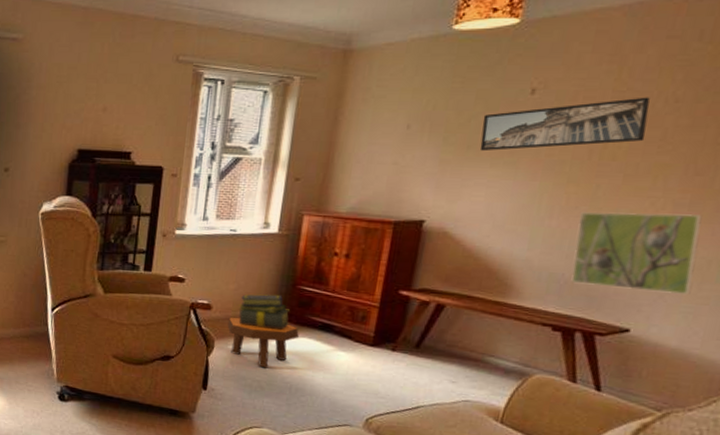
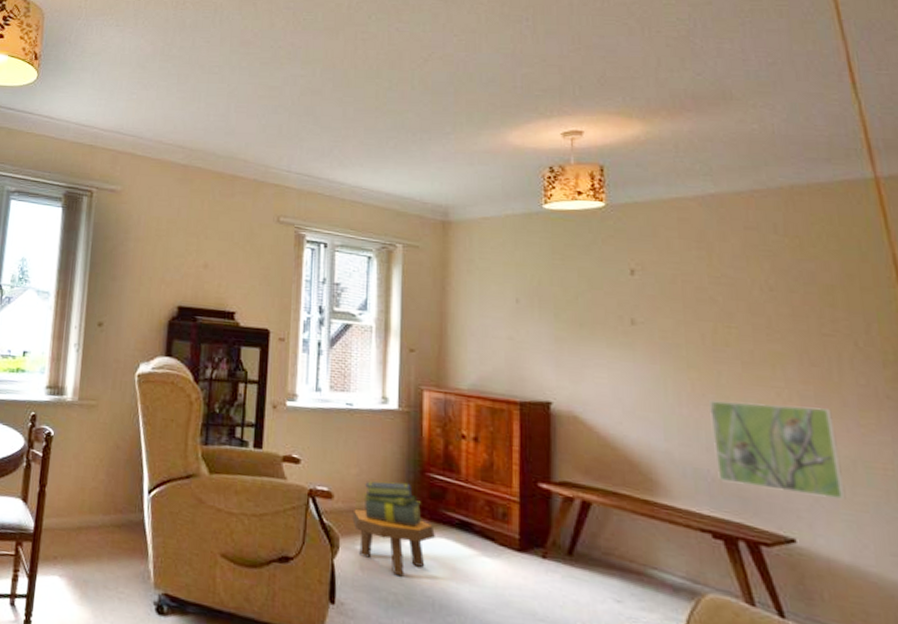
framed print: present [479,97,650,152] -> none [589,283,752,331]

